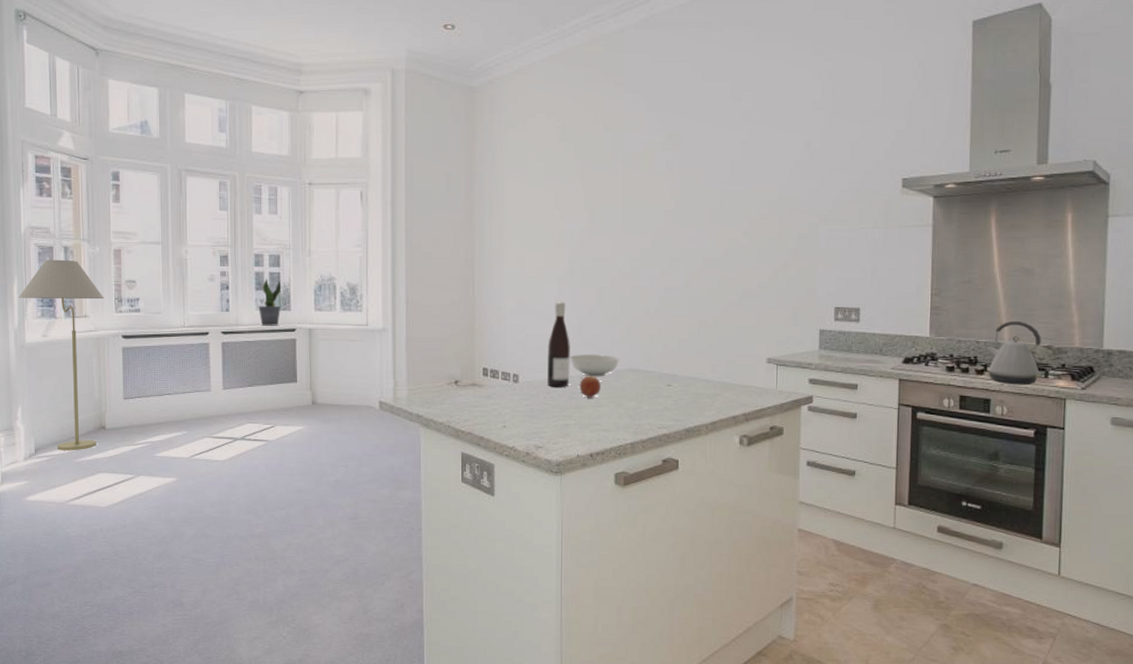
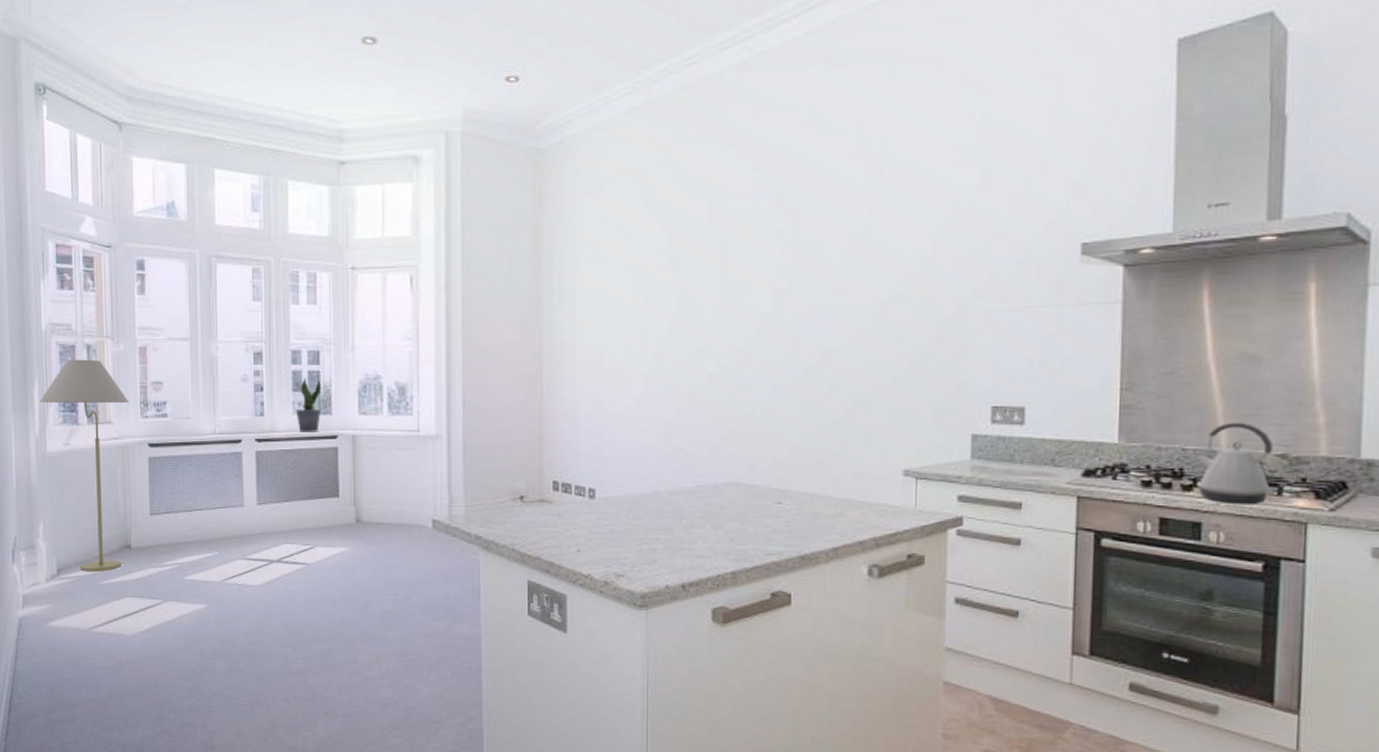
bottle: present [547,302,570,387] -> none [630,402,657,504]
bowl: present [570,354,619,377] -> none [657,465,717,492]
fruit: present [579,373,601,398] -> none [668,488,695,518]

